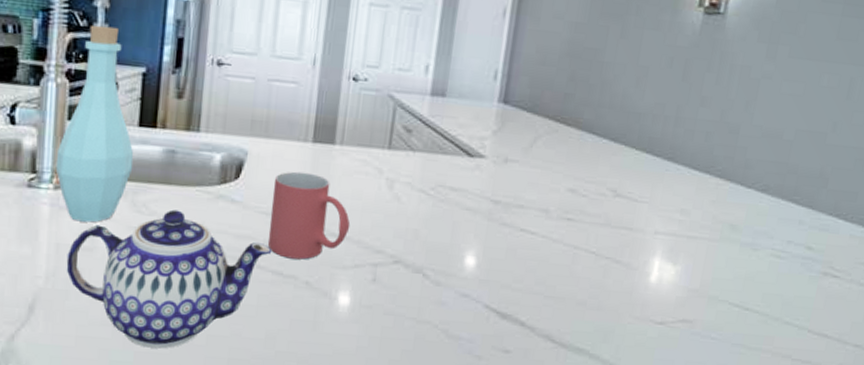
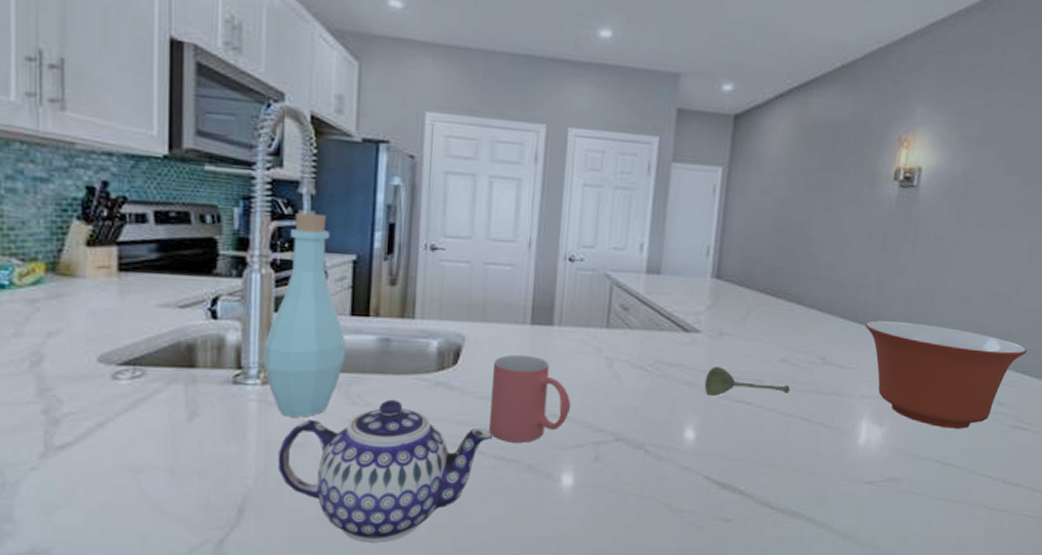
soupspoon: none [487,193,578,225] -> present [704,367,791,396]
mixing bowl: none [660,153,843,273] -> present [864,320,1027,429]

